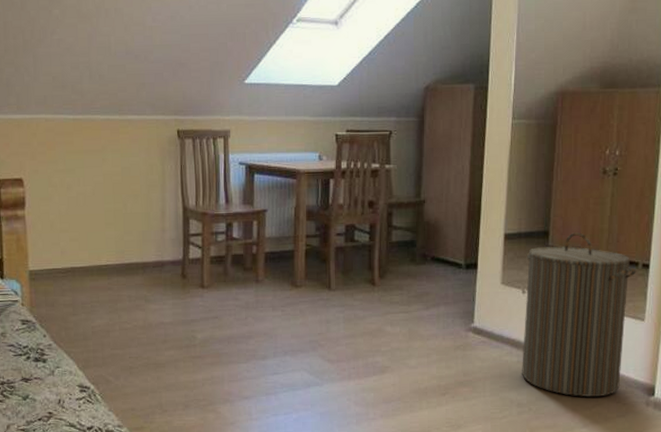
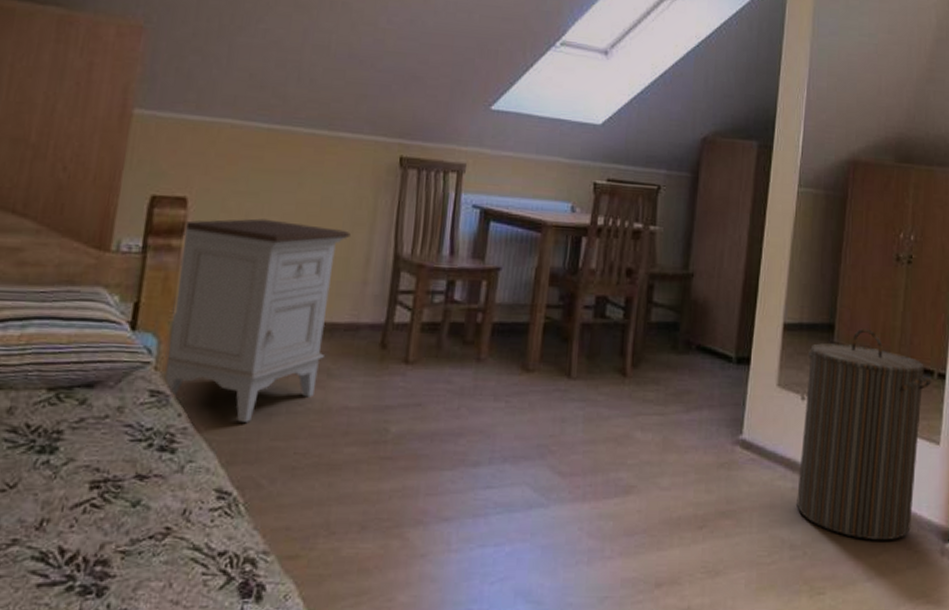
nightstand: none [24,189,147,338] -> present [164,218,350,422]

